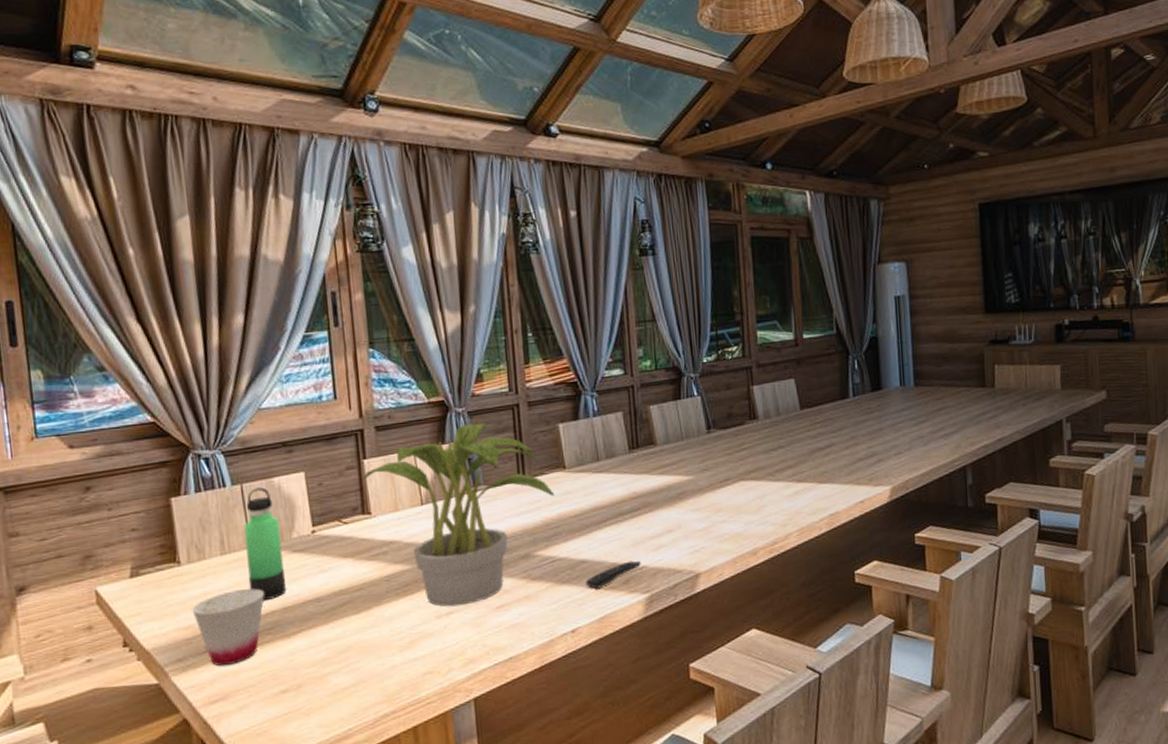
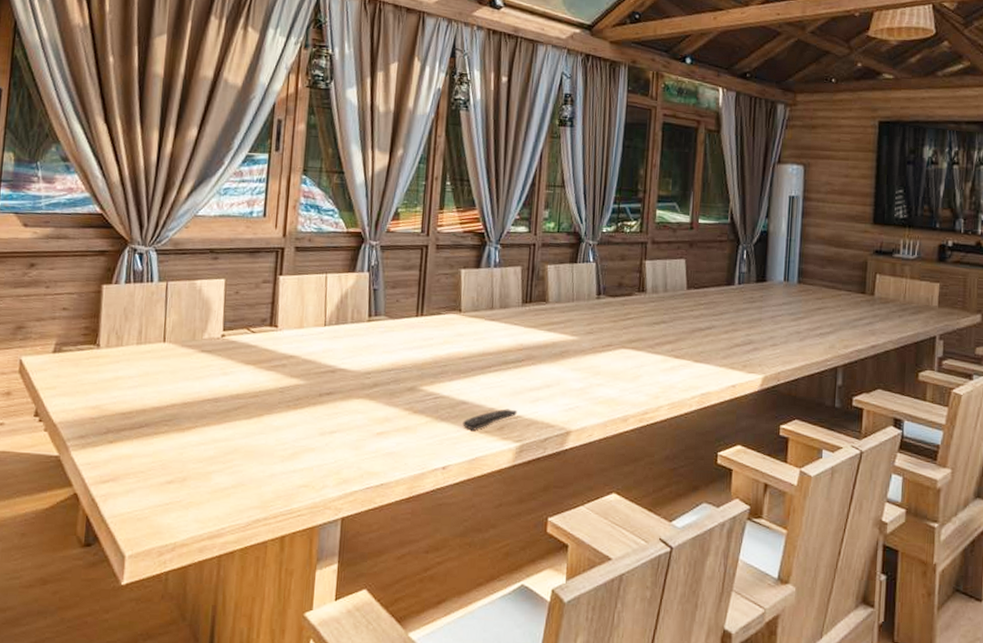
cup: present [192,588,265,667] -> none [101,379,169,449]
thermos bottle: present [244,487,287,601] -> none [156,287,194,394]
potted plant: present [362,422,555,607] -> none [275,257,448,427]

